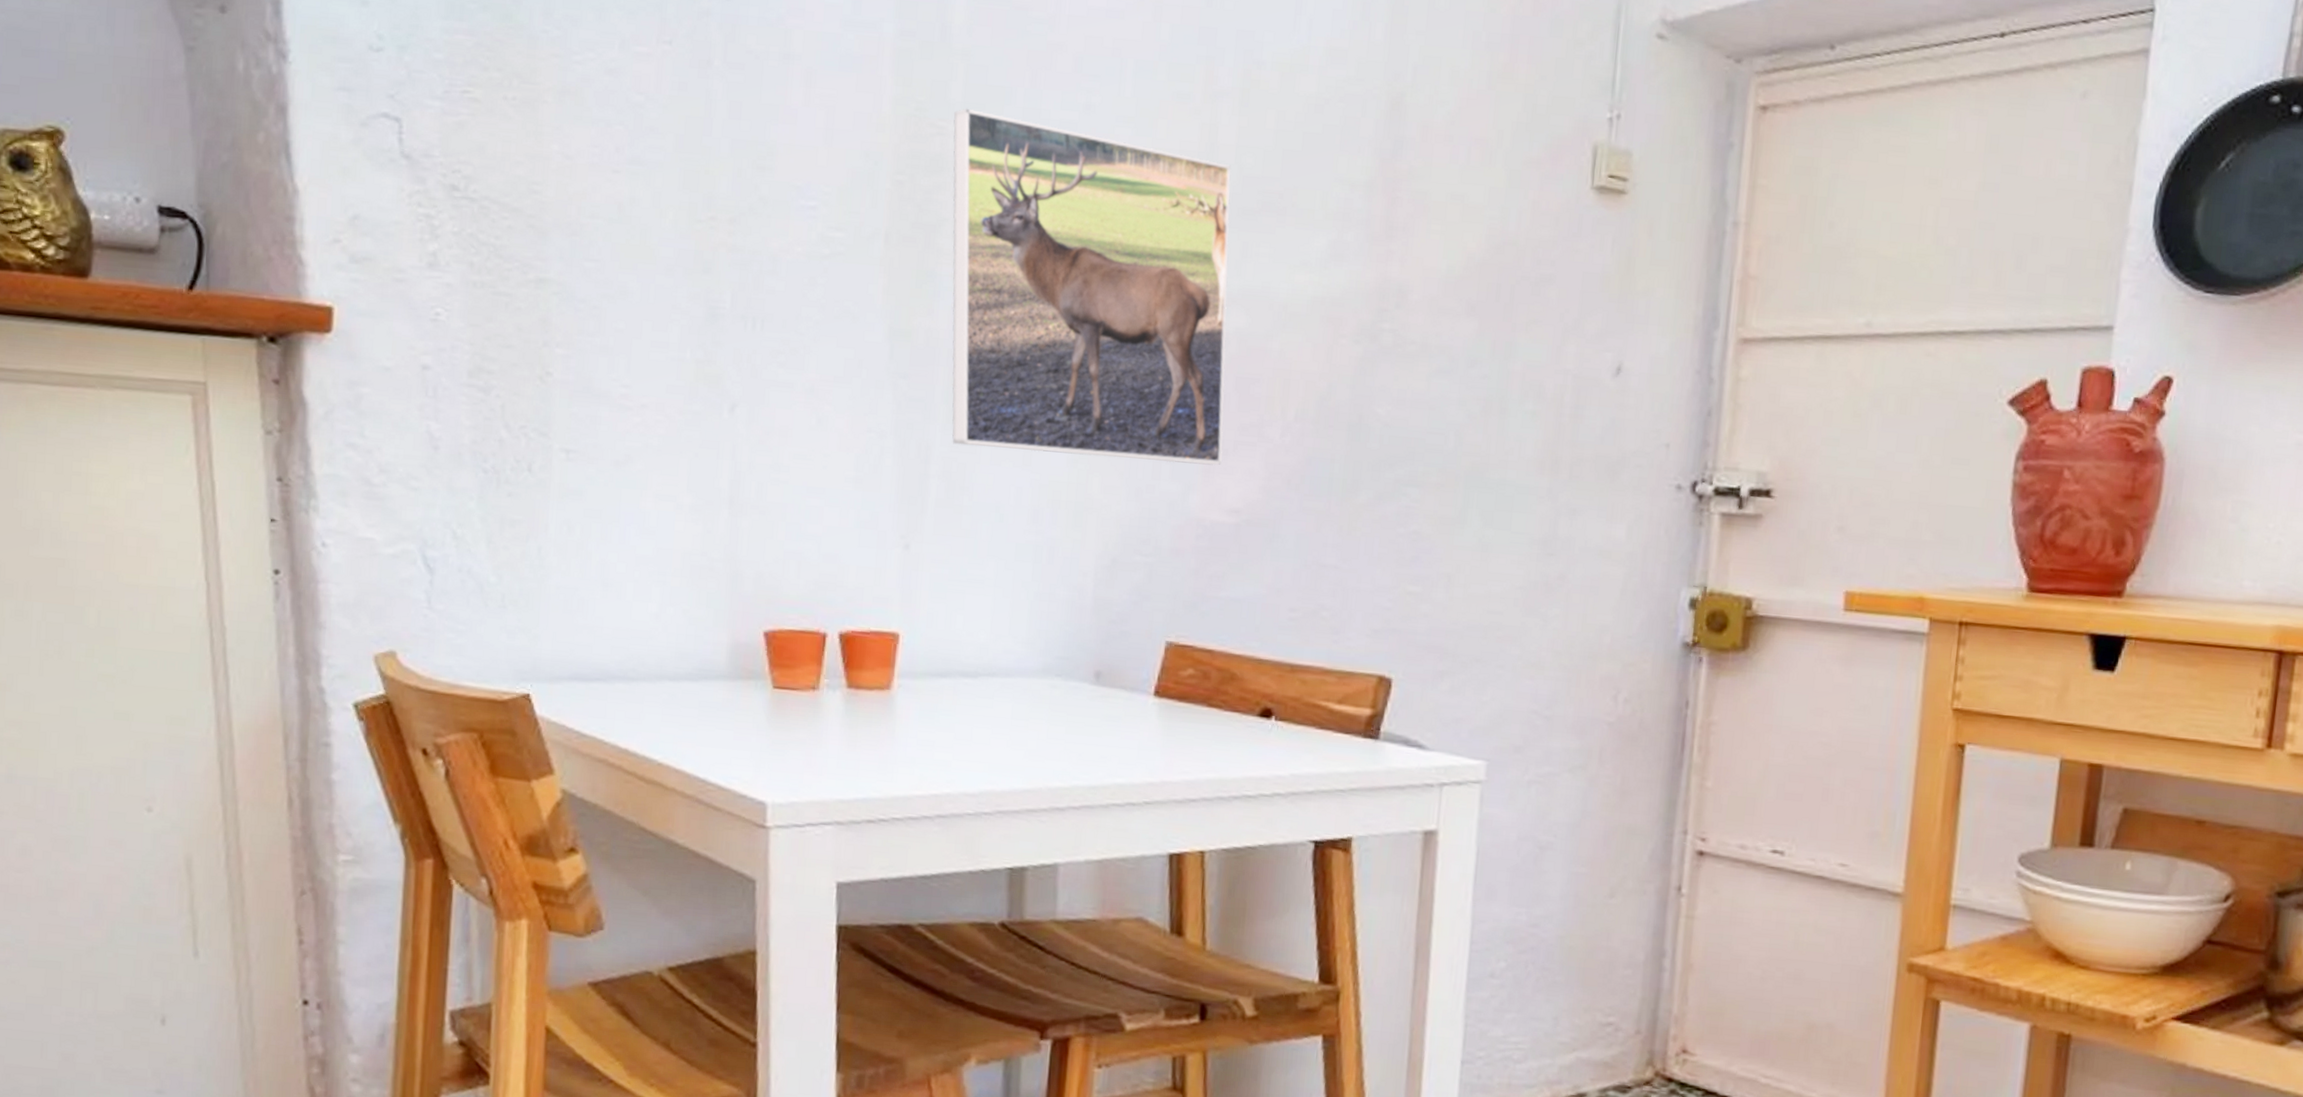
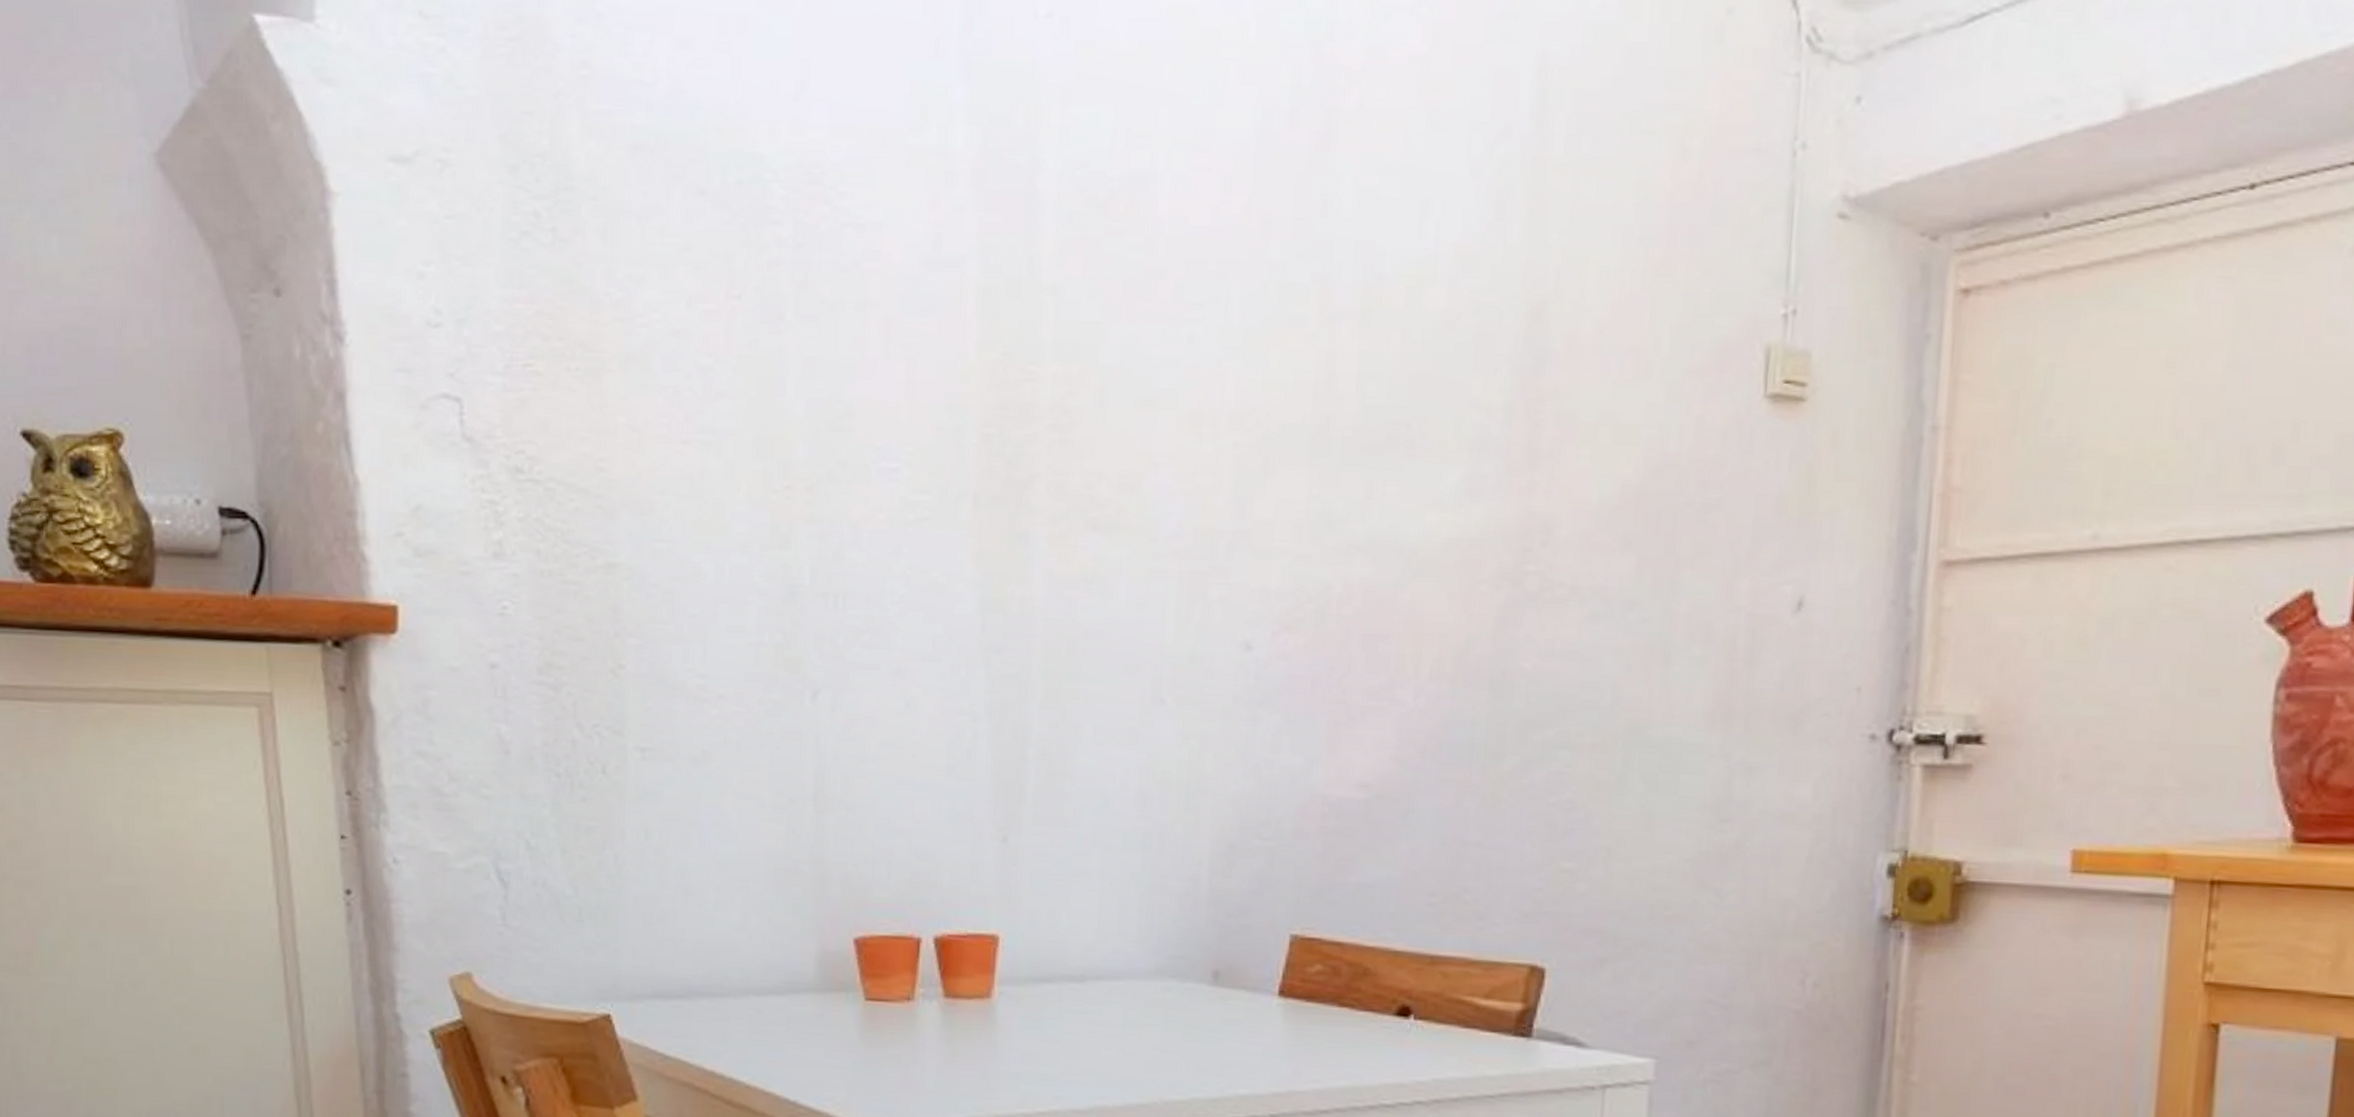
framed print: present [951,108,1231,466] -> none [1044,349,1352,735]

